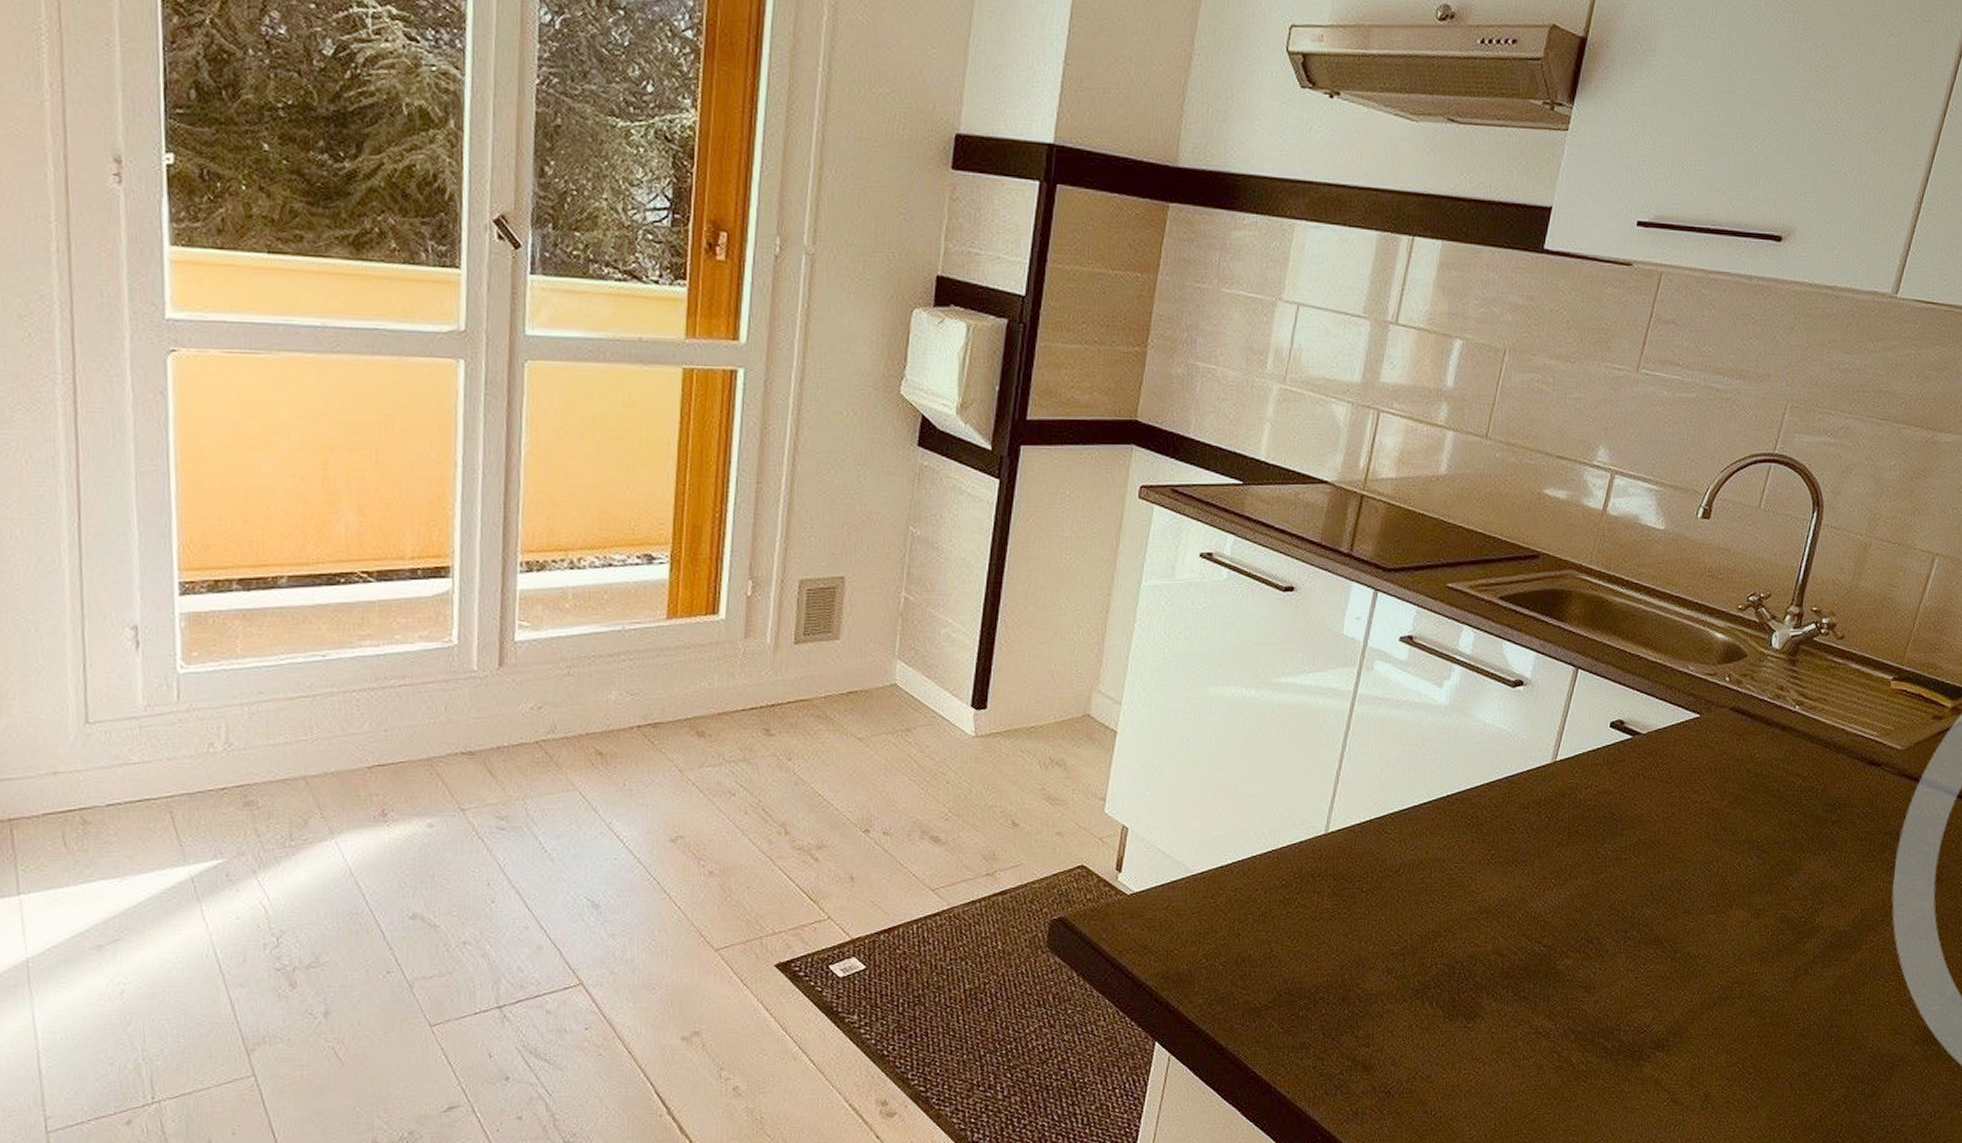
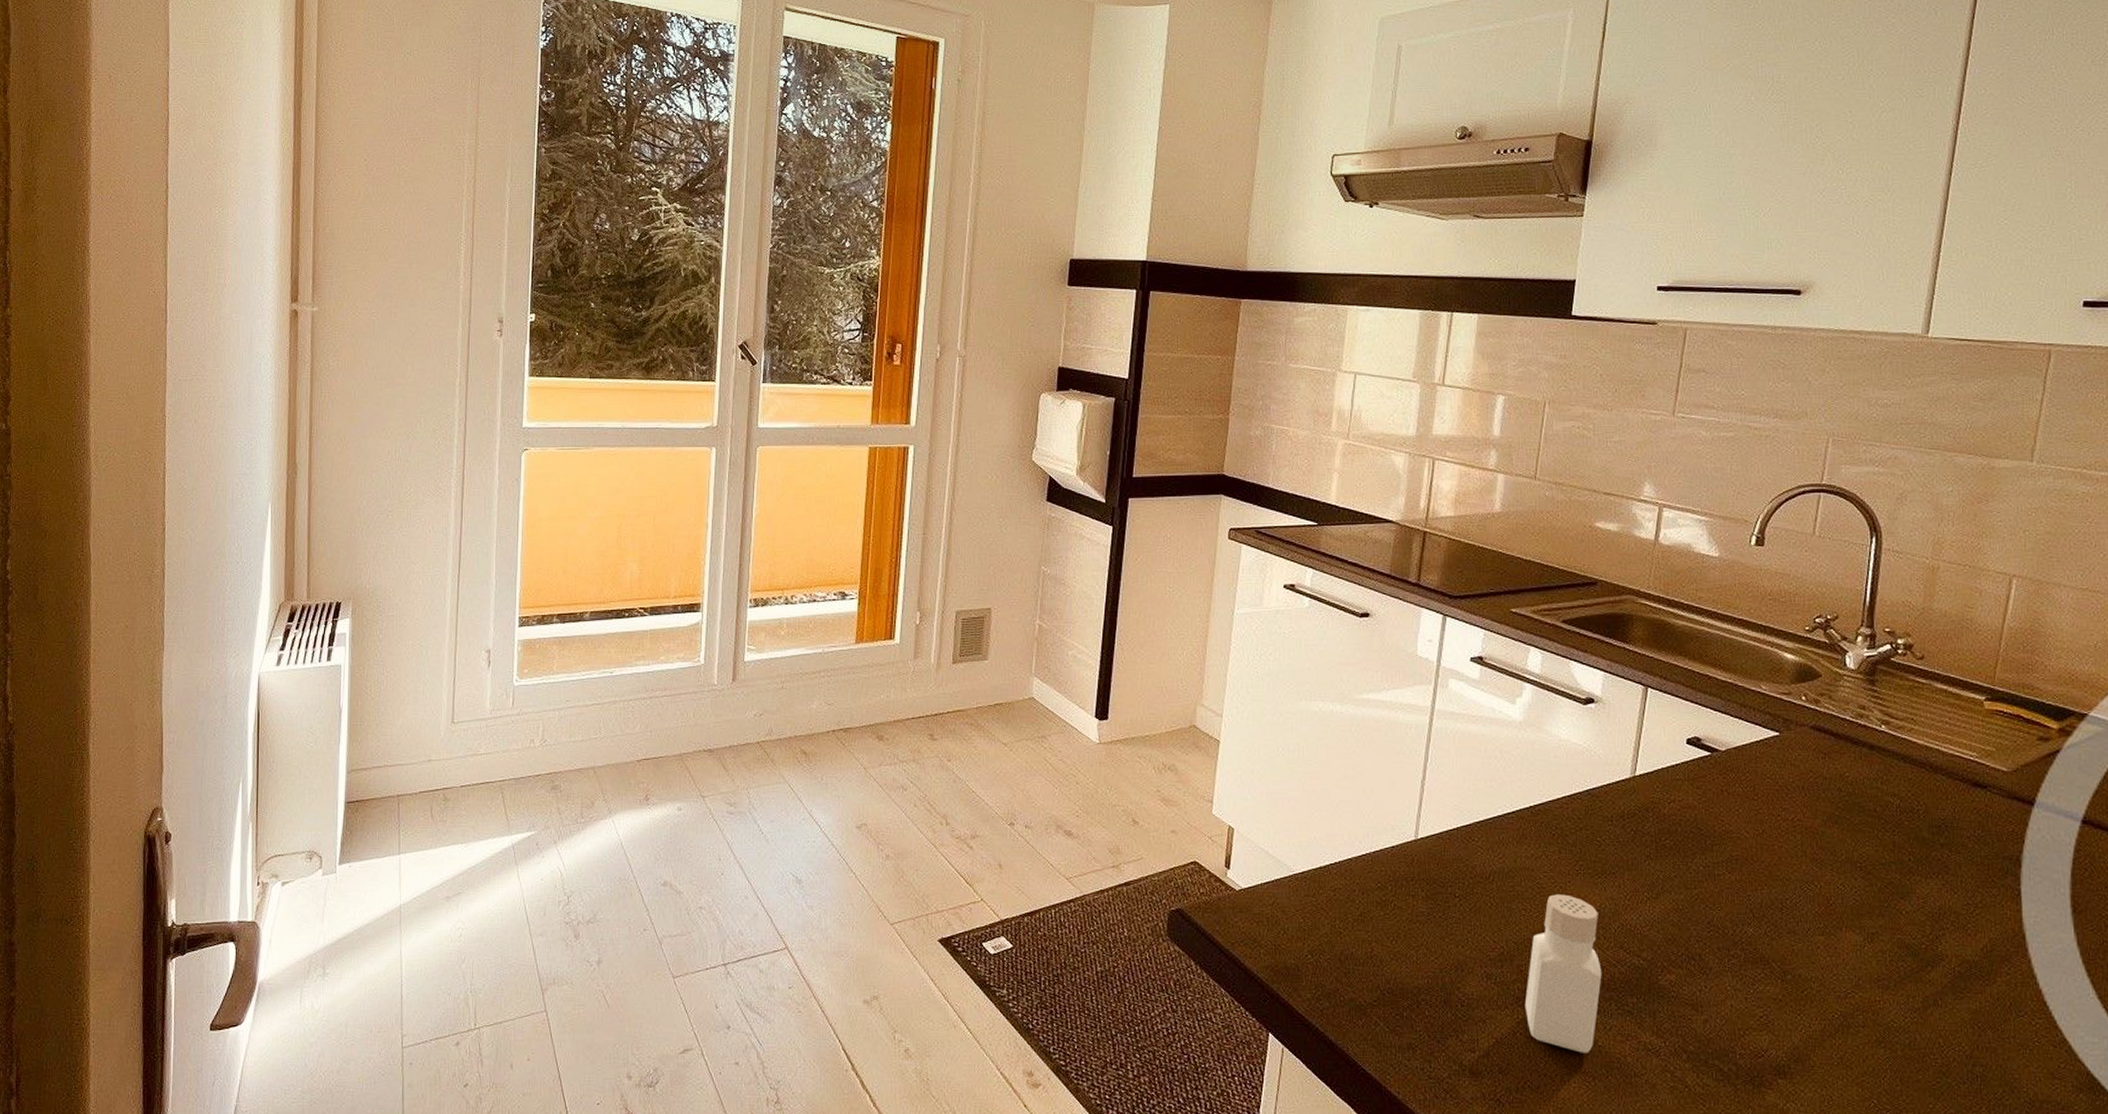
pepper shaker: none [1423,884,1505,1041] -> present [1524,894,1602,1053]

